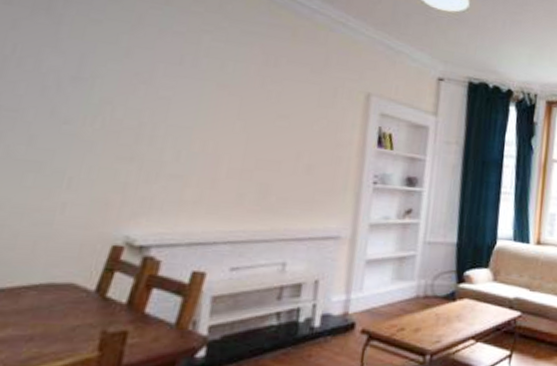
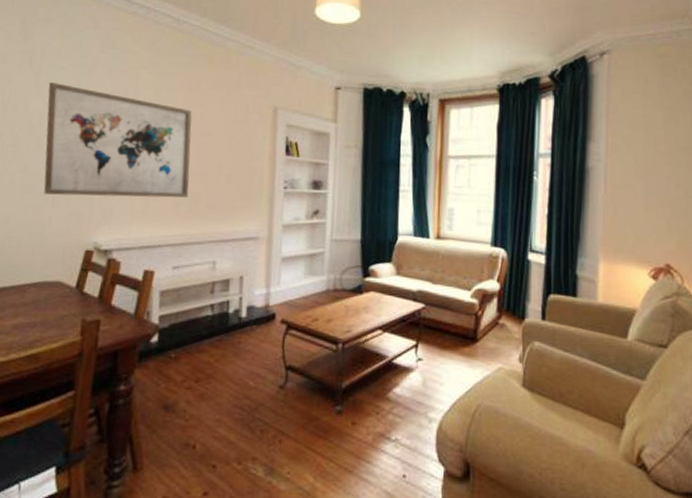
wall art: none [56,35,267,188] -> present [43,81,192,198]

